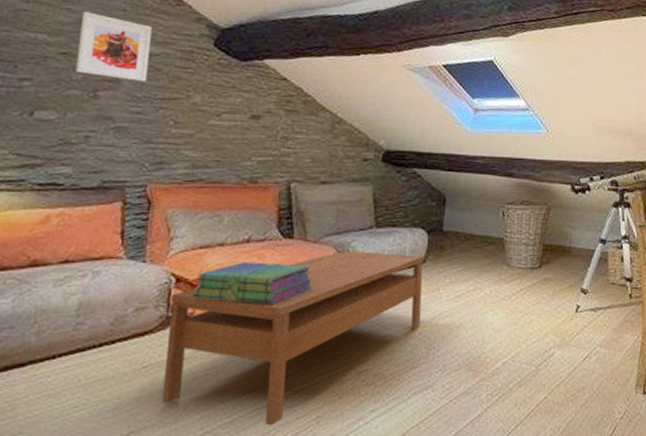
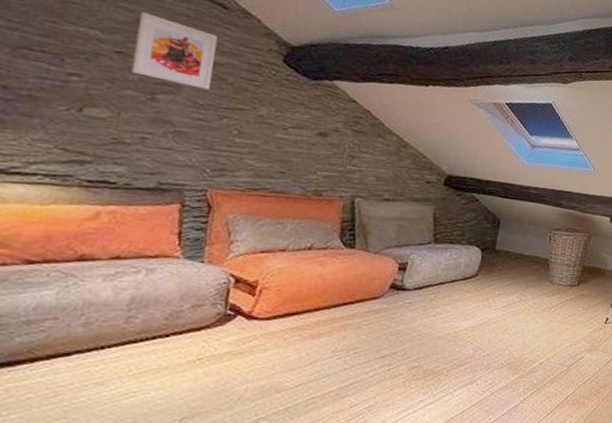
coffee table: present [162,250,424,426] -> none [217,261,477,413]
stack of books: present [192,262,313,305] -> none [251,267,372,307]

